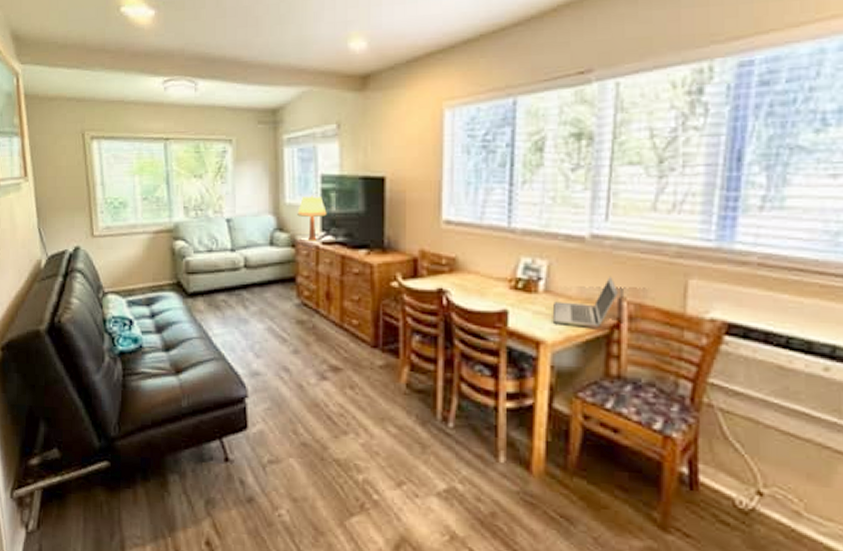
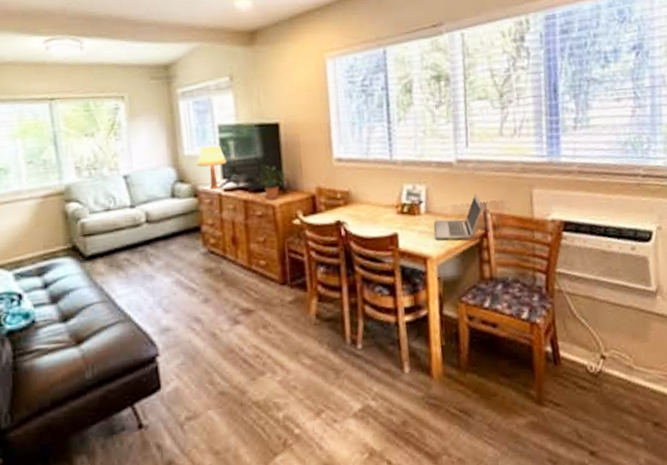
potted plant: none [357,219,391,257] -> present [257,164,289,200]

